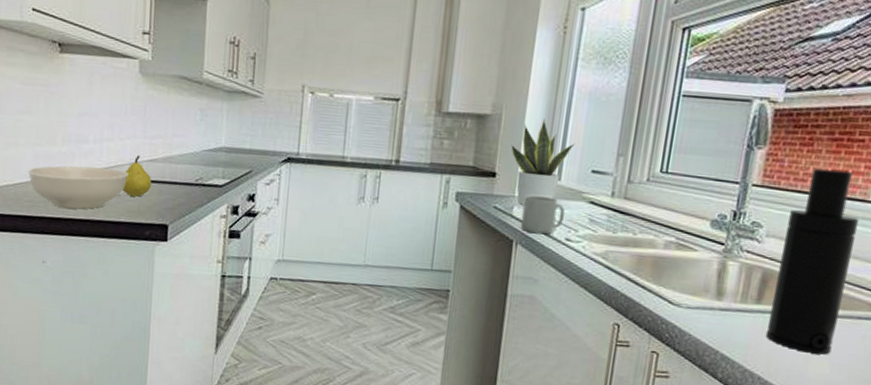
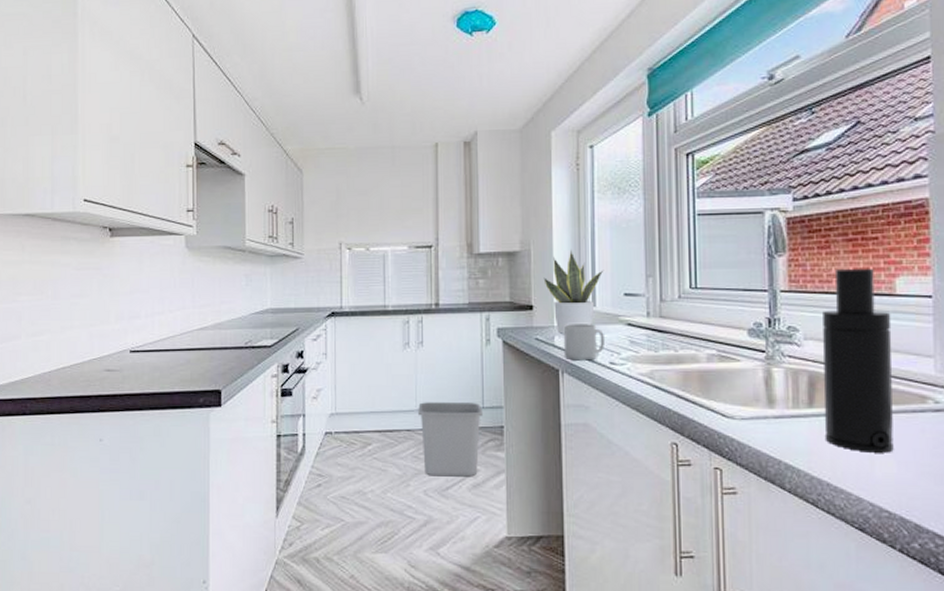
bowl: present [27,165,128,210] -> none [82,341,180,384]
fruit: present [122,155,152,197] -> none [175,325,203,365]
garbage can: none [365,258,431,336] -> present [418,402,483,477]

